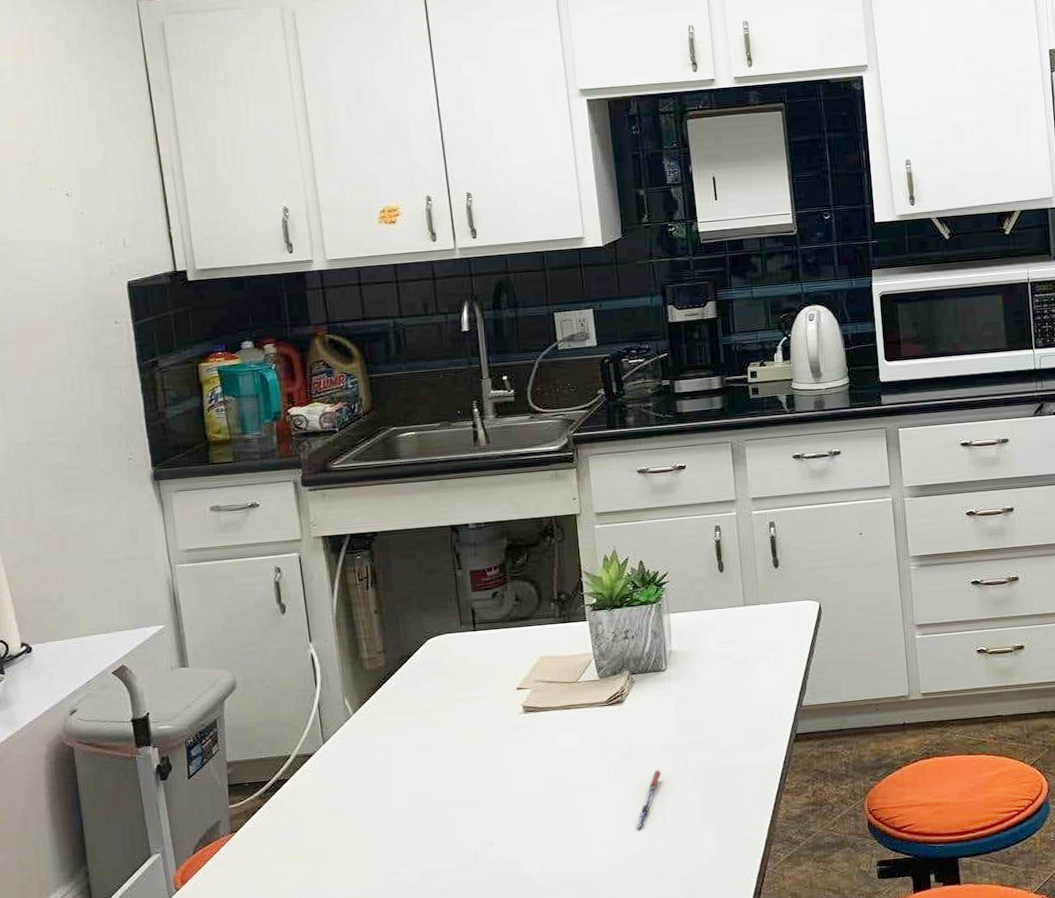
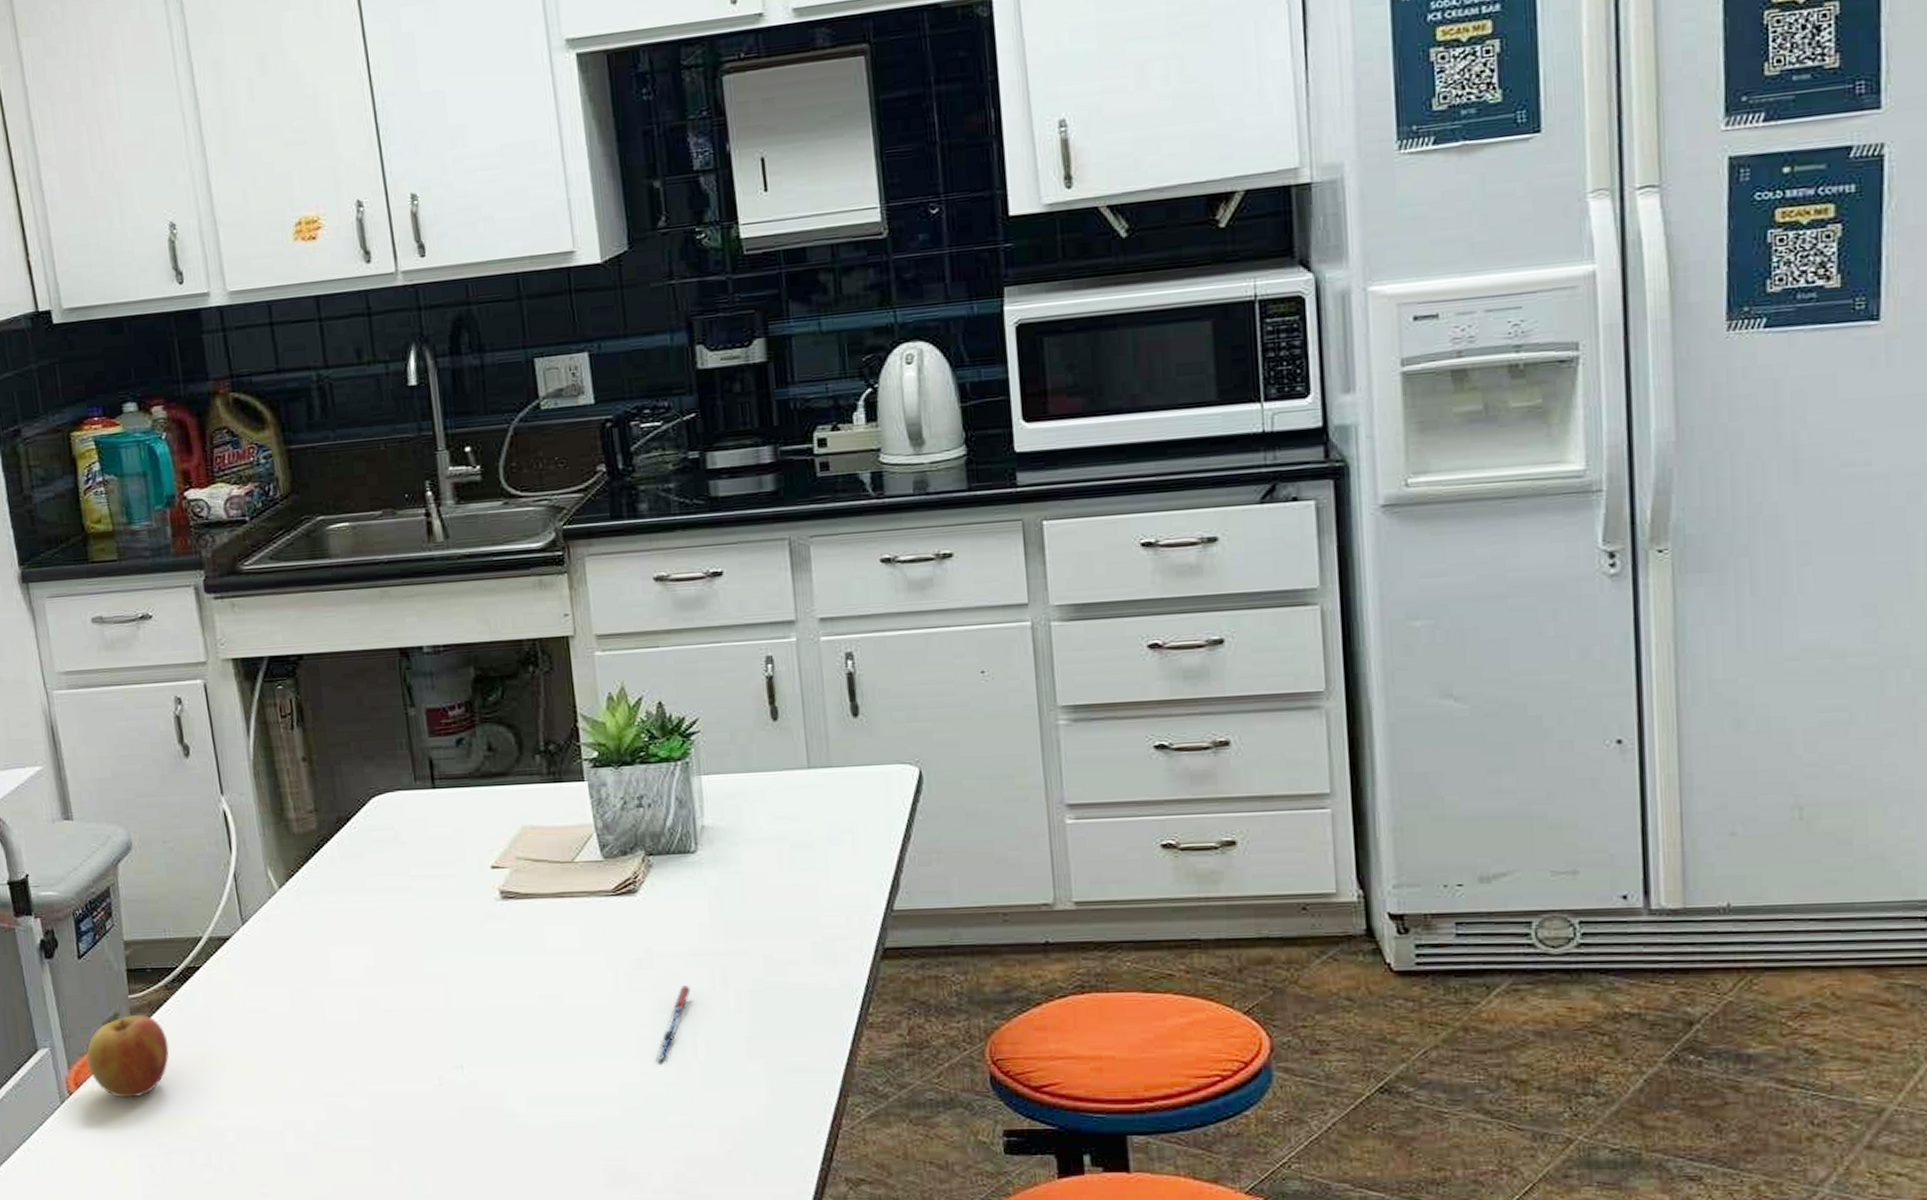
apple: none [191,821,261,890] -> present [85,1015,169,1098]

